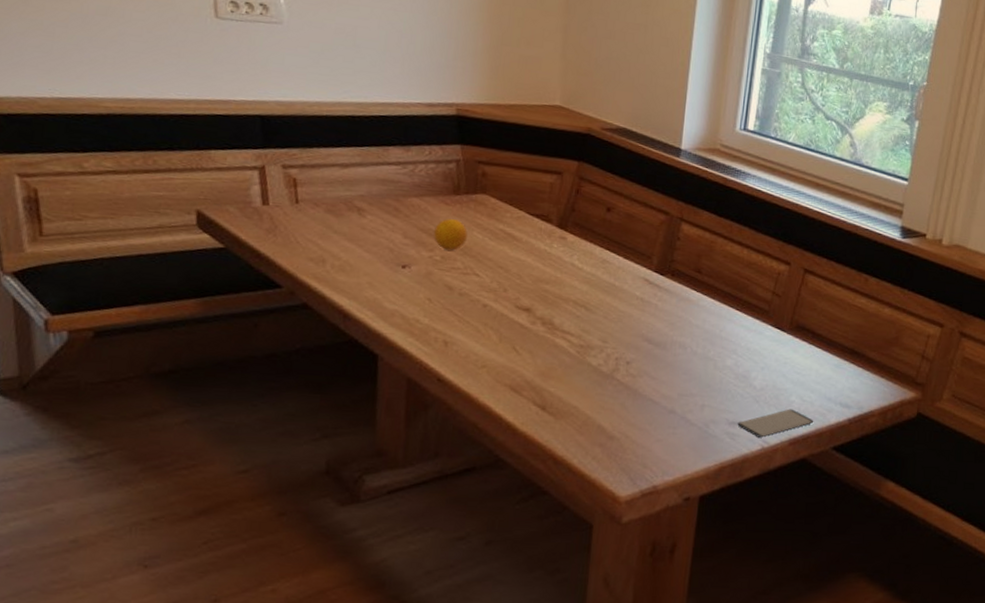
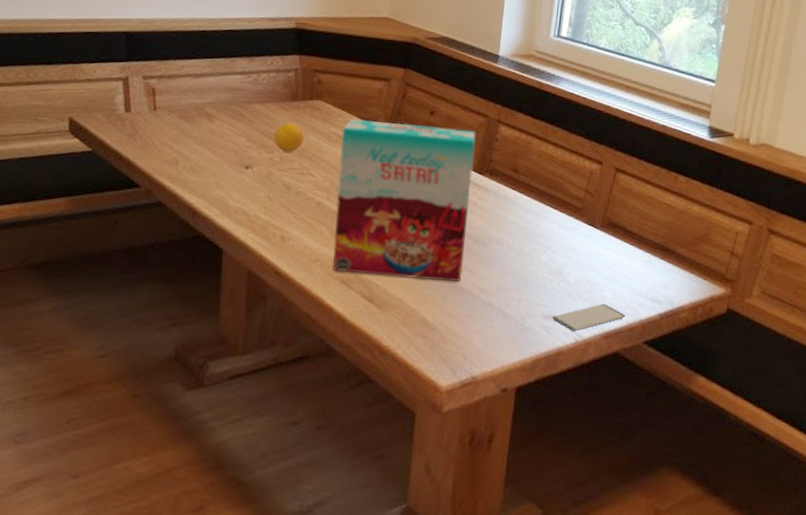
cereal box: none [501,214,657,388] -> present [333,118,476,282]

